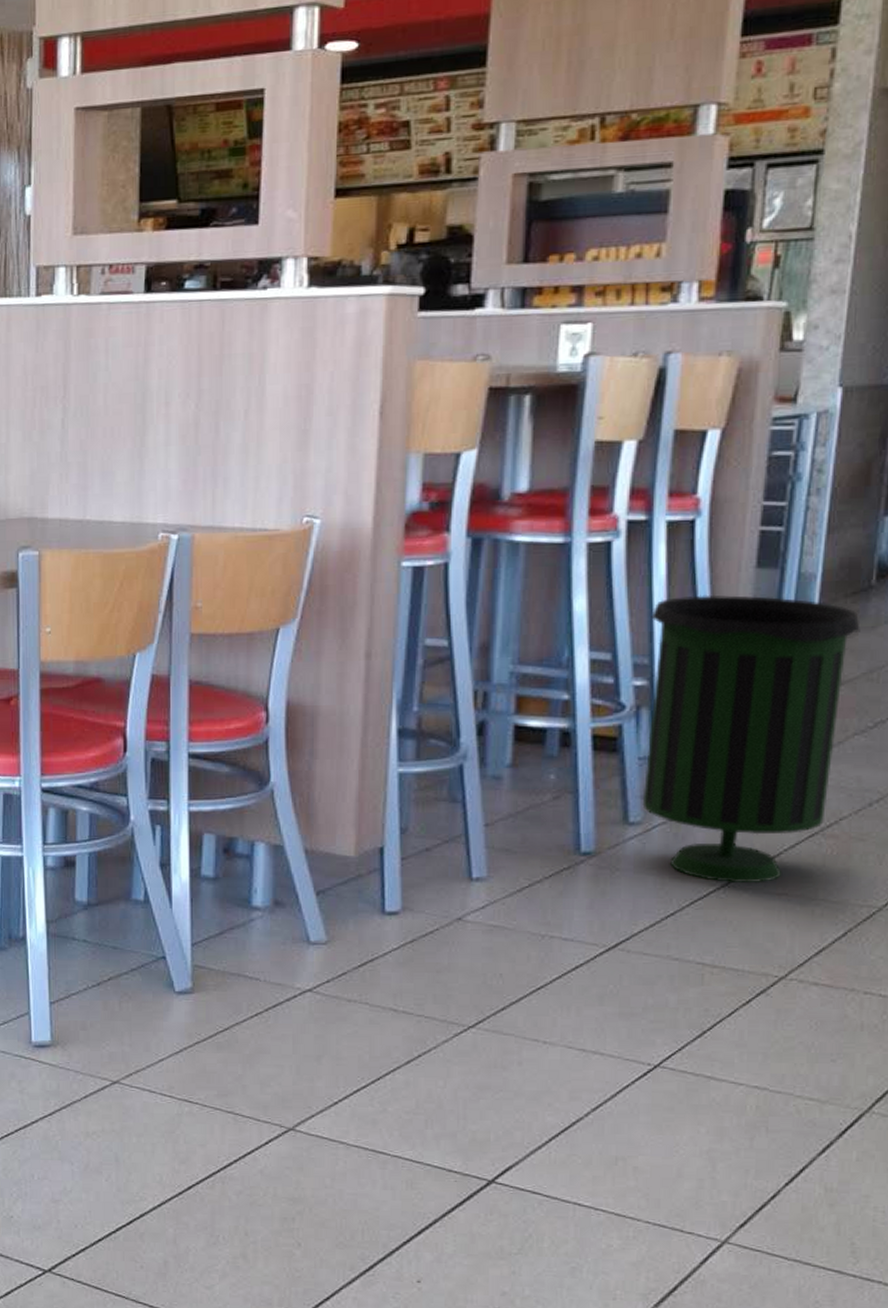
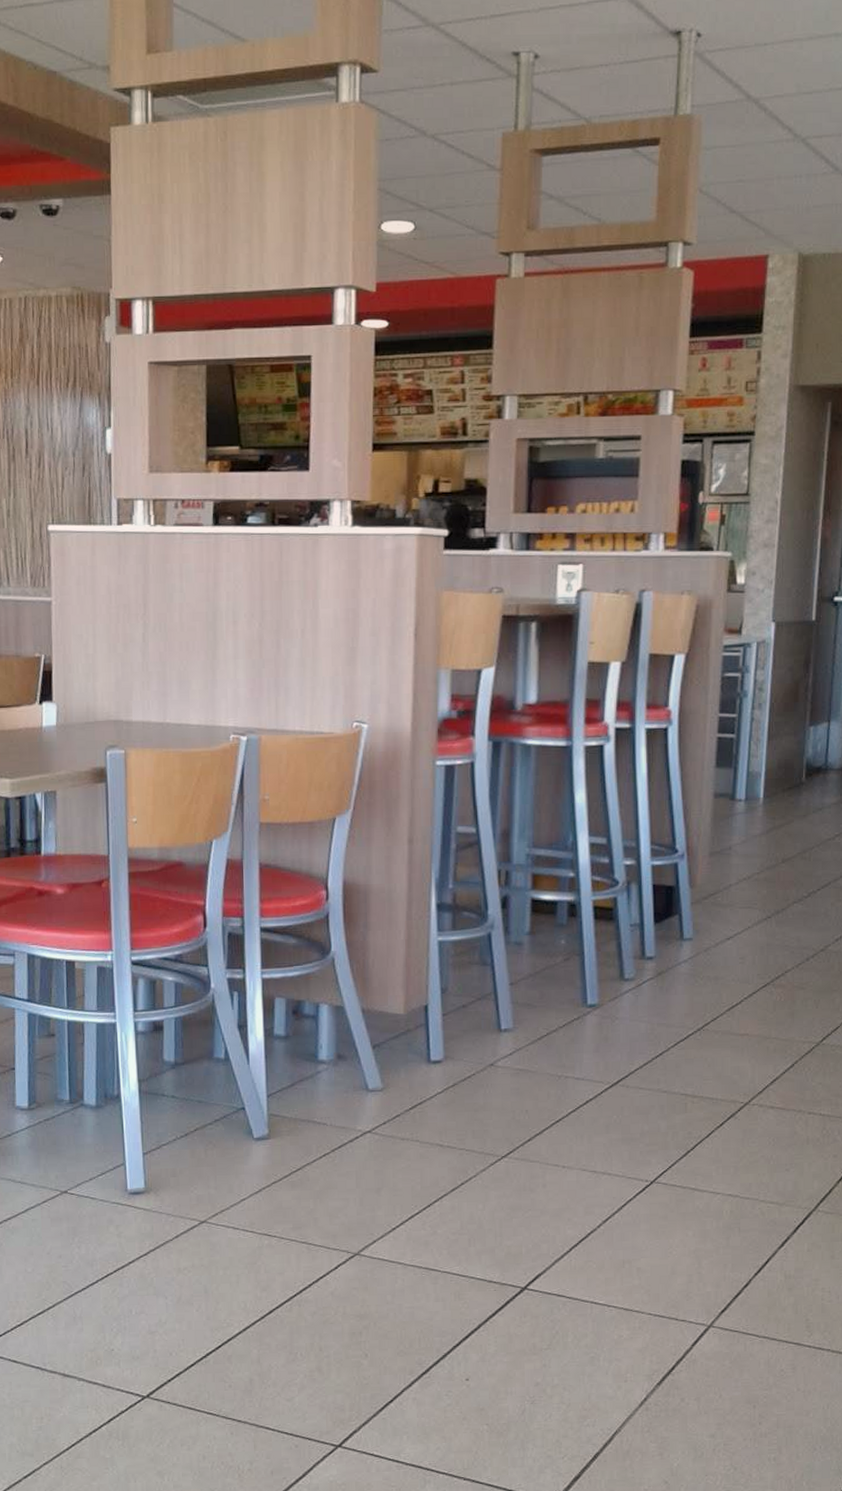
trash can: present [642,594,861,884] -> none [634,789,795,1027]

